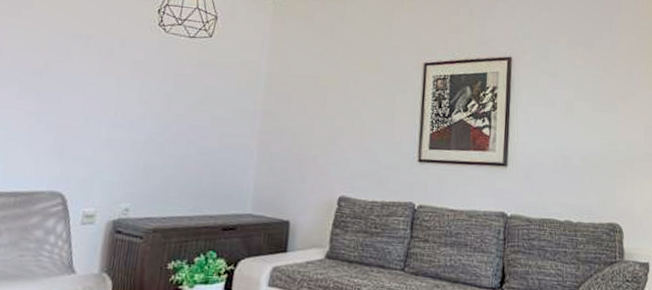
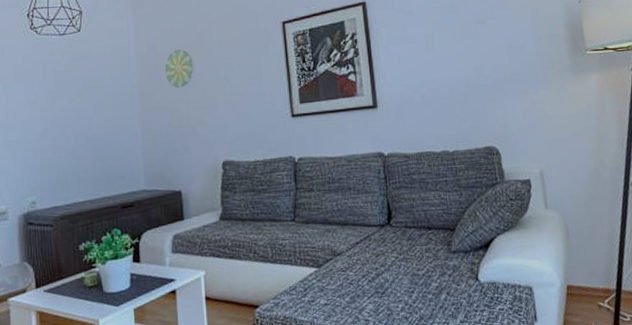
decorative plate: none [293,72,326,113] -> present [164,48,195,88]

